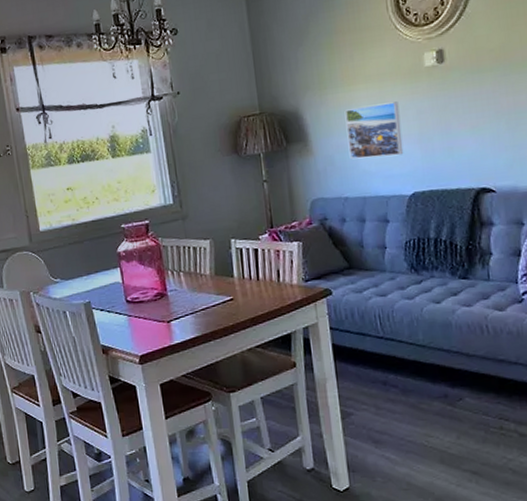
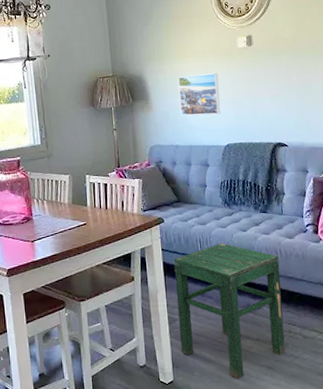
stool: none [345,319,496,487] -> present [173,243,286,379]

